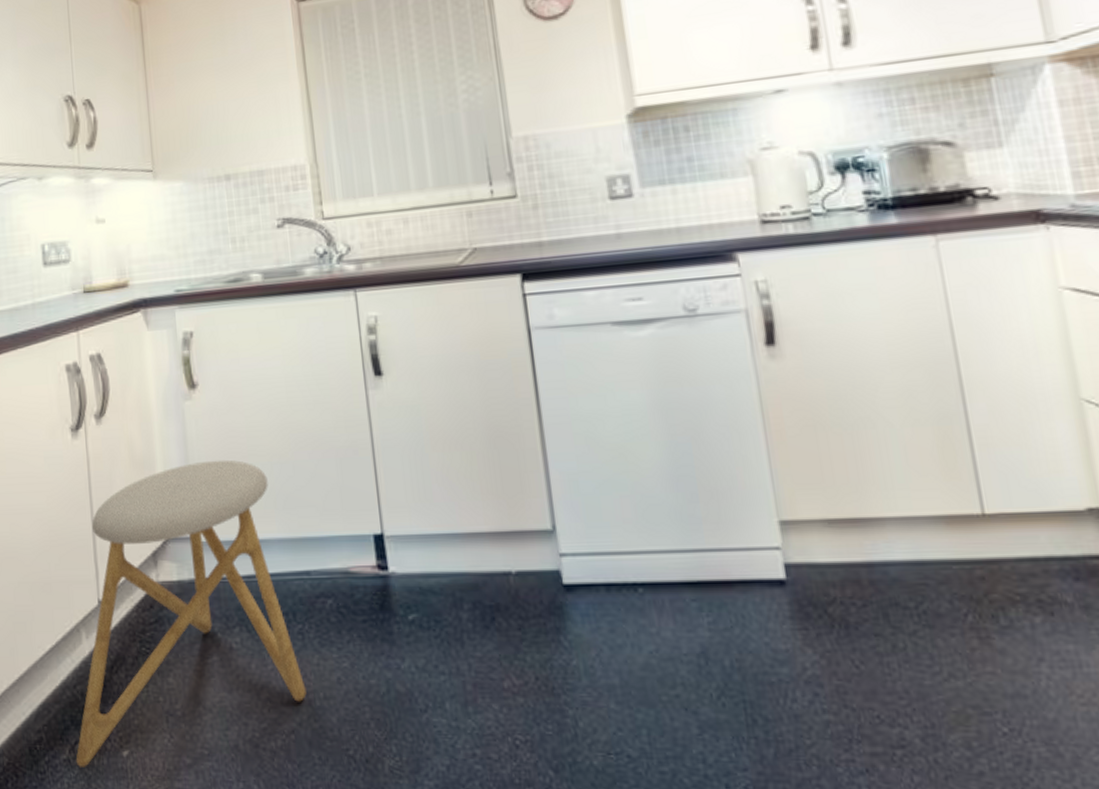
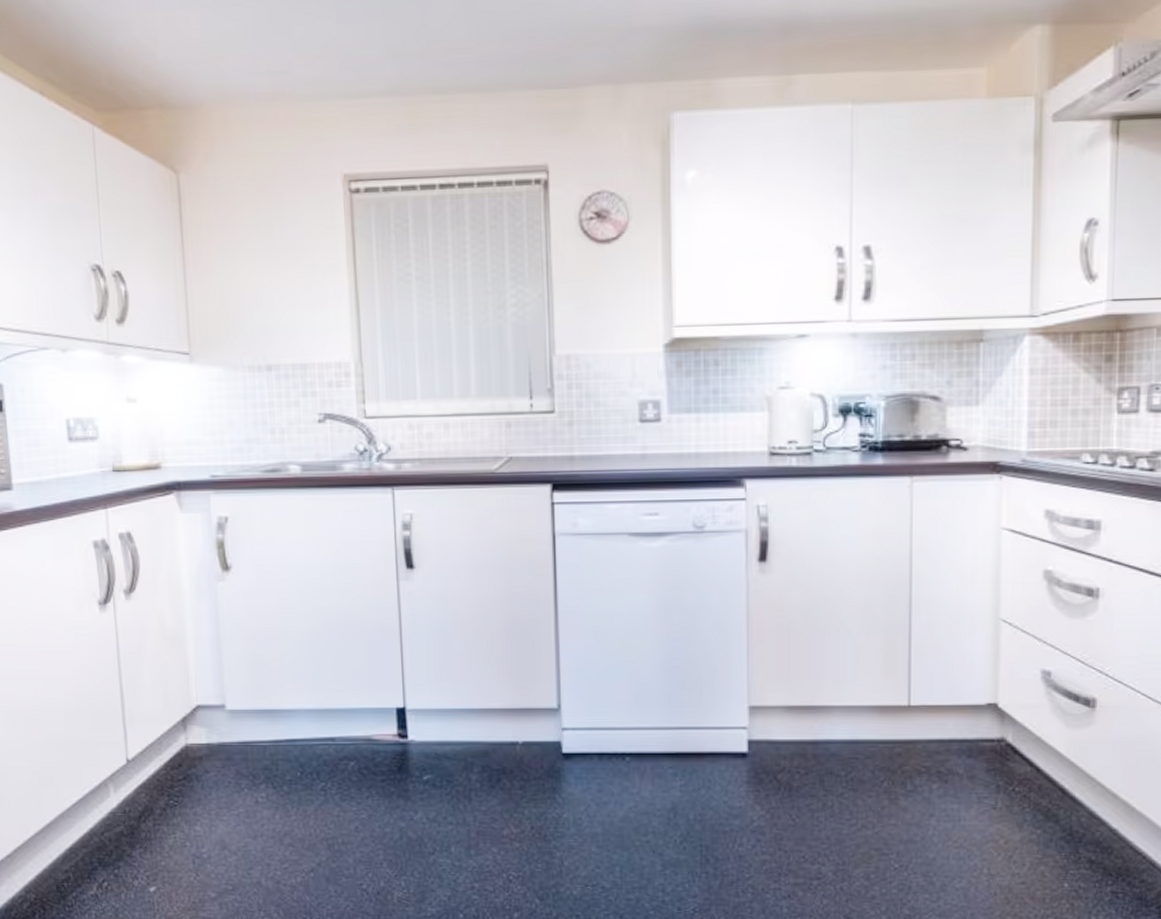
stool: present [76,459,307,767] -> none [103,637,326,901]

